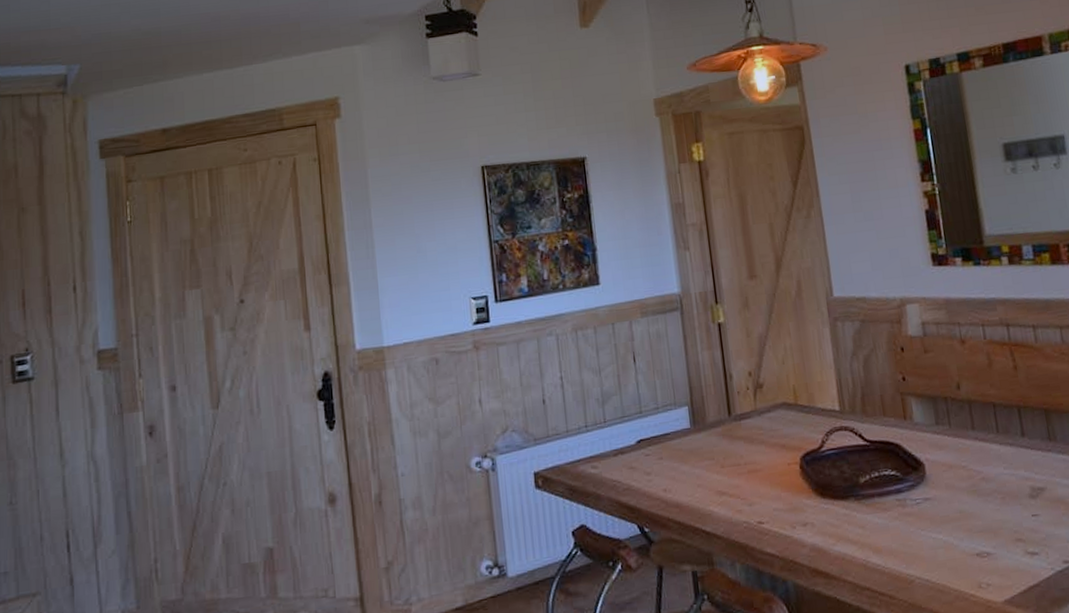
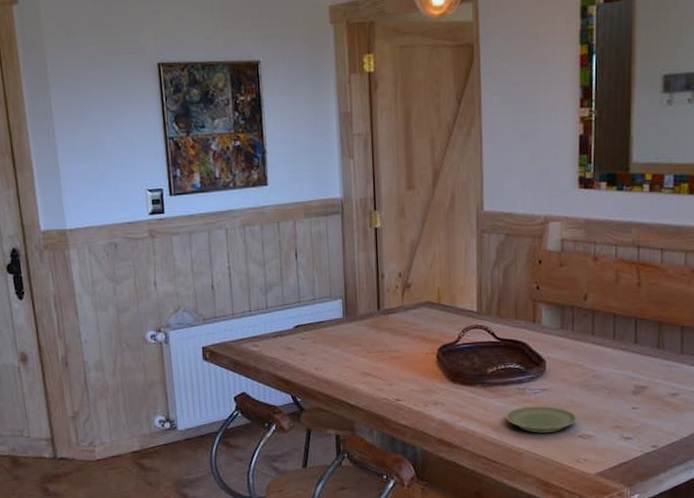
plate: none [887,519,971,554] -> present [505,406,577,433]

